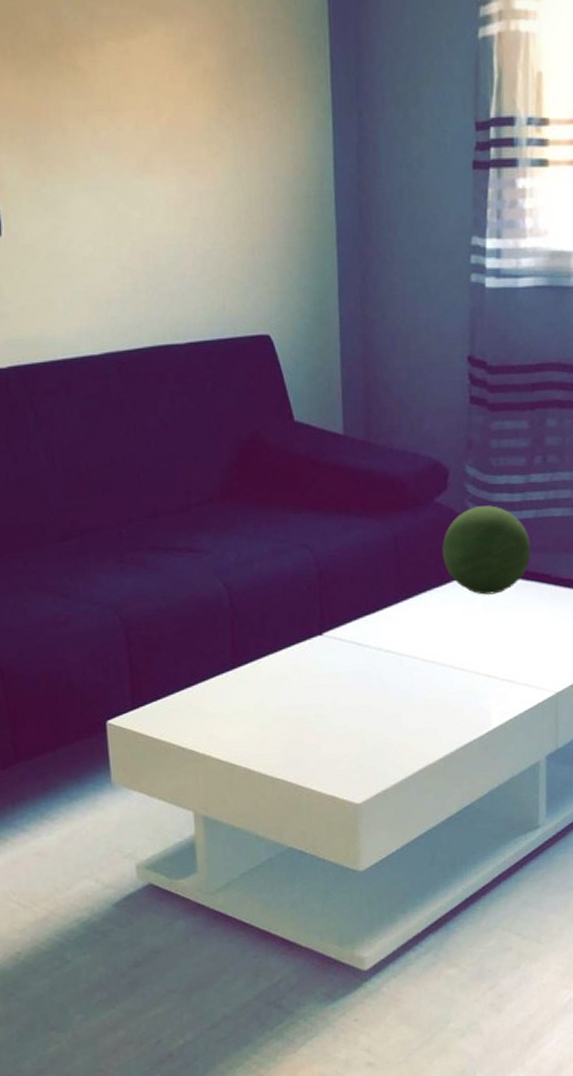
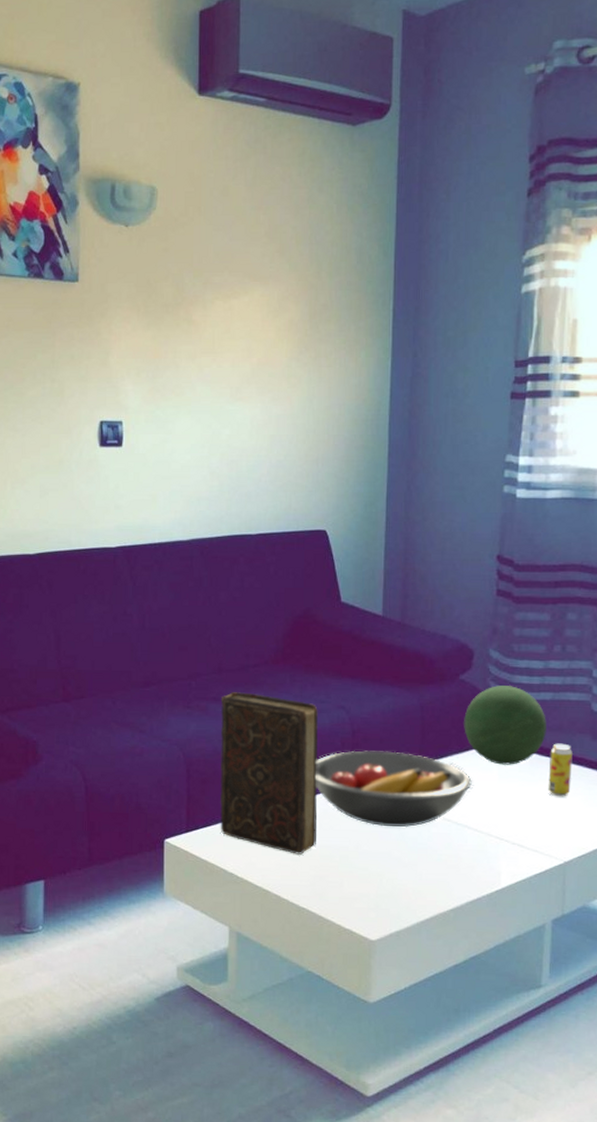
book: none [159,537,287,720] -> present [220,692,318,855]
fruit bowl: none [279,591,455,677] -> present [316,750,472,828]
beverage can: none [535,565,560,624] -> present [548,743,573,797]

